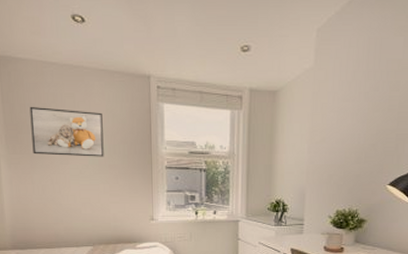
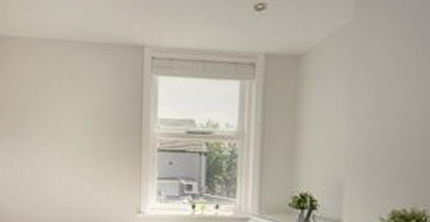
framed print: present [29,106,104,157] -> none [15,84,89,138]

